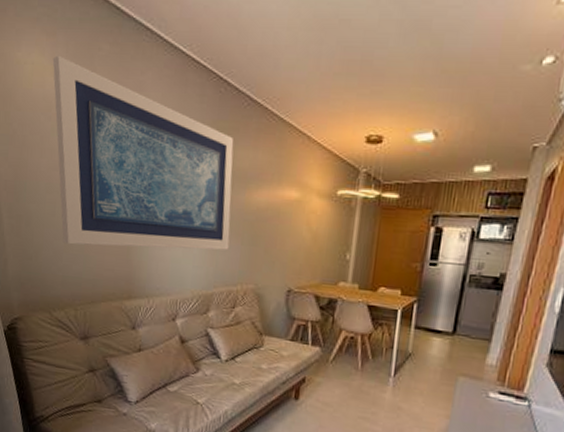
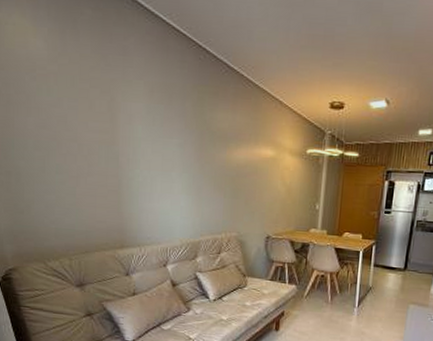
wall art: present [52,55,234,251] -> none [34,17,214,203]

